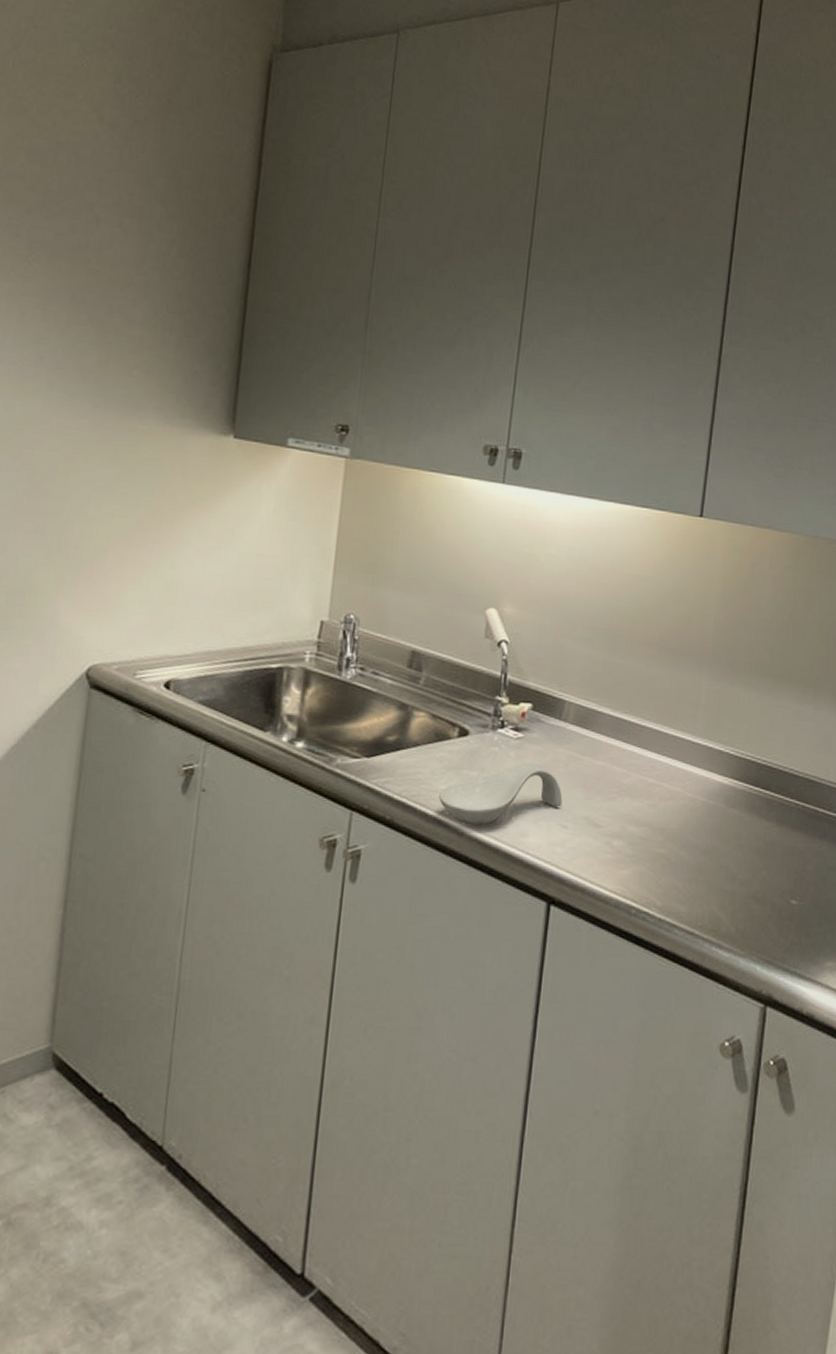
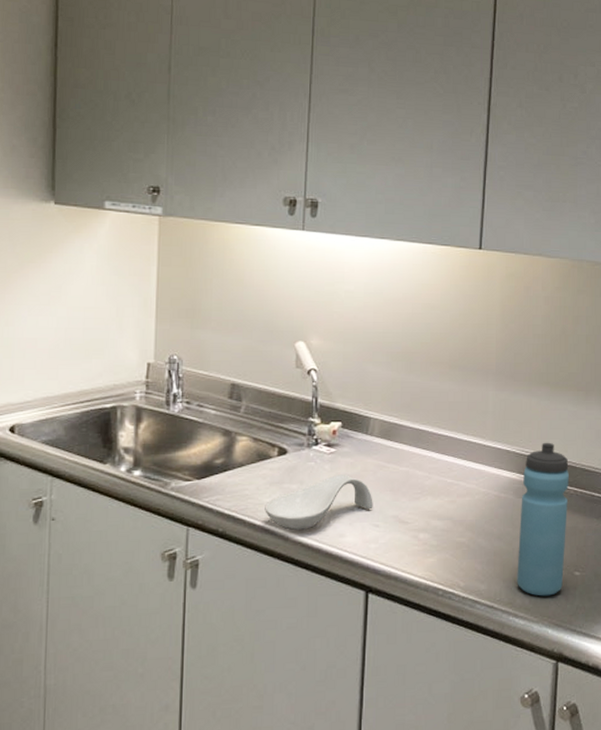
water bottle: none [723,744,790,926] -> present [517,442,569,596]

